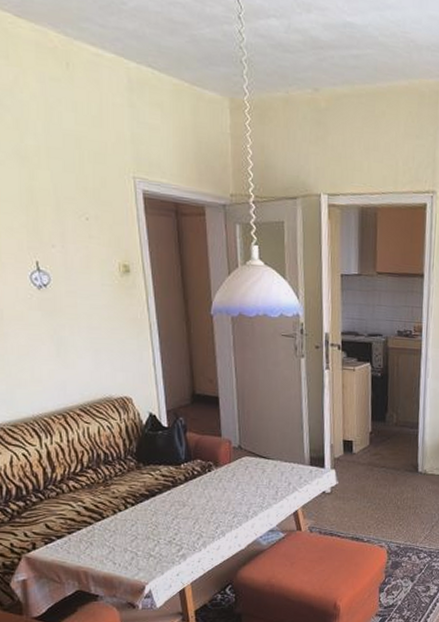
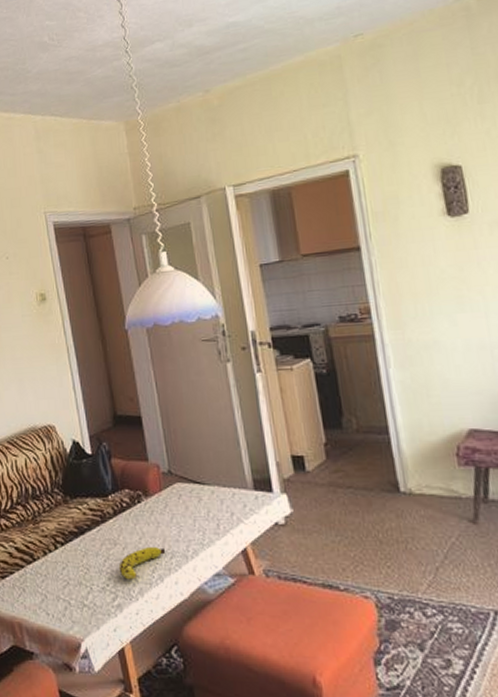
fruit: none [185,509,230,535] -> present [118,547,166,580]

